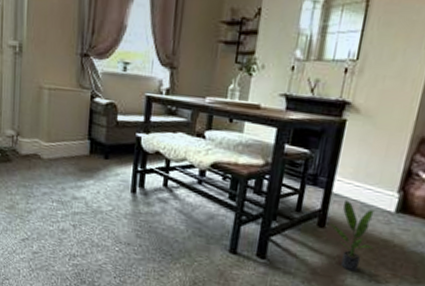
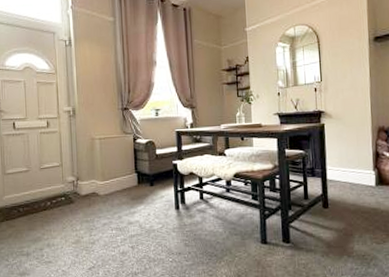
potted plant: present [330,200,375,272] -> none [332,183,368,239]

